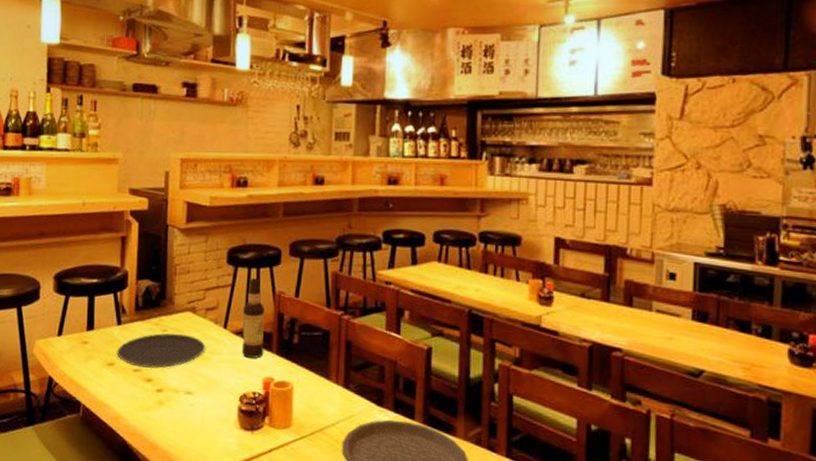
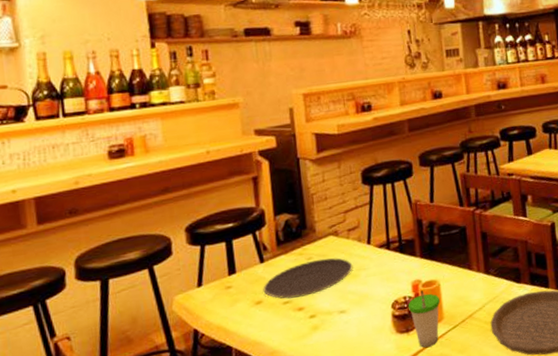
bottle: present [242,278,264,358] -> none [383,193,409,267]
cup: none [255,389,291,452] -> present [407,290,441,348]

